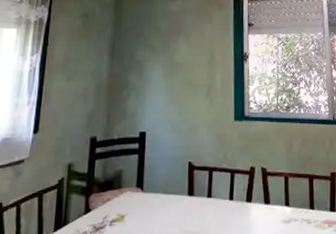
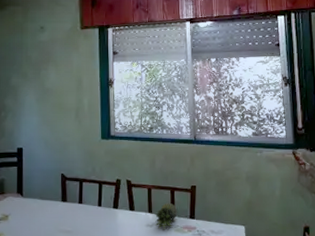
fruit: none [291,193,317,225] -> present [154,202,178,229]

